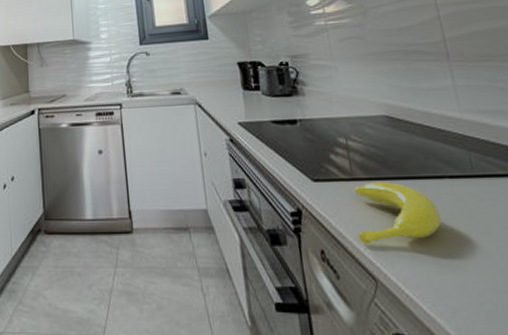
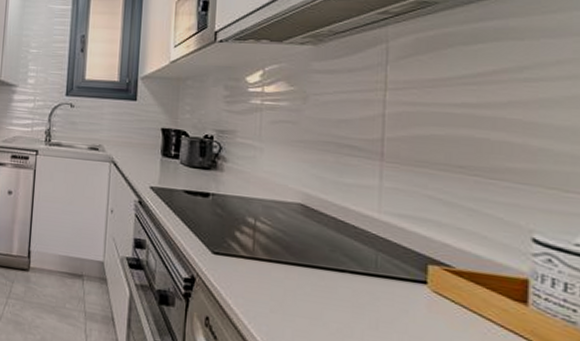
banana: present [354,182,442,244] -> none [245,263,332,324]

